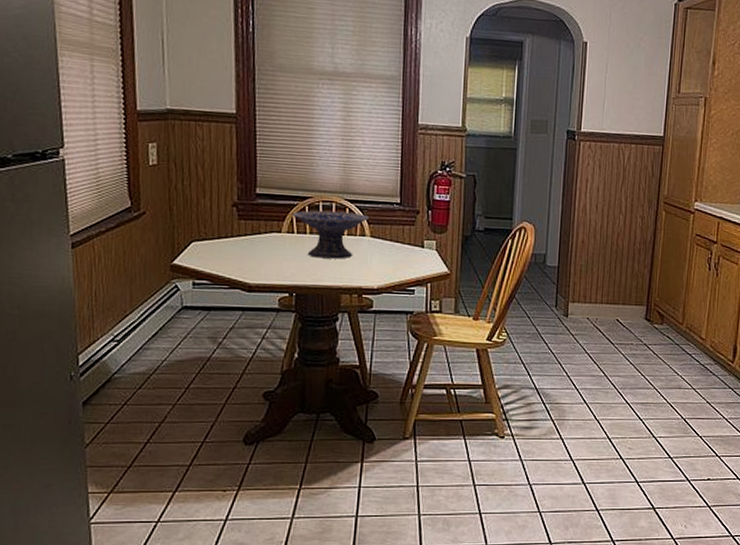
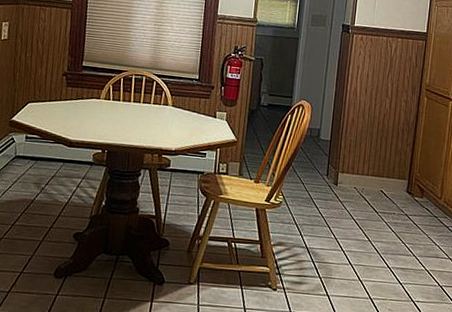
decorative bowl: present [293,210,370,259] -> none [110,82,173,124]

